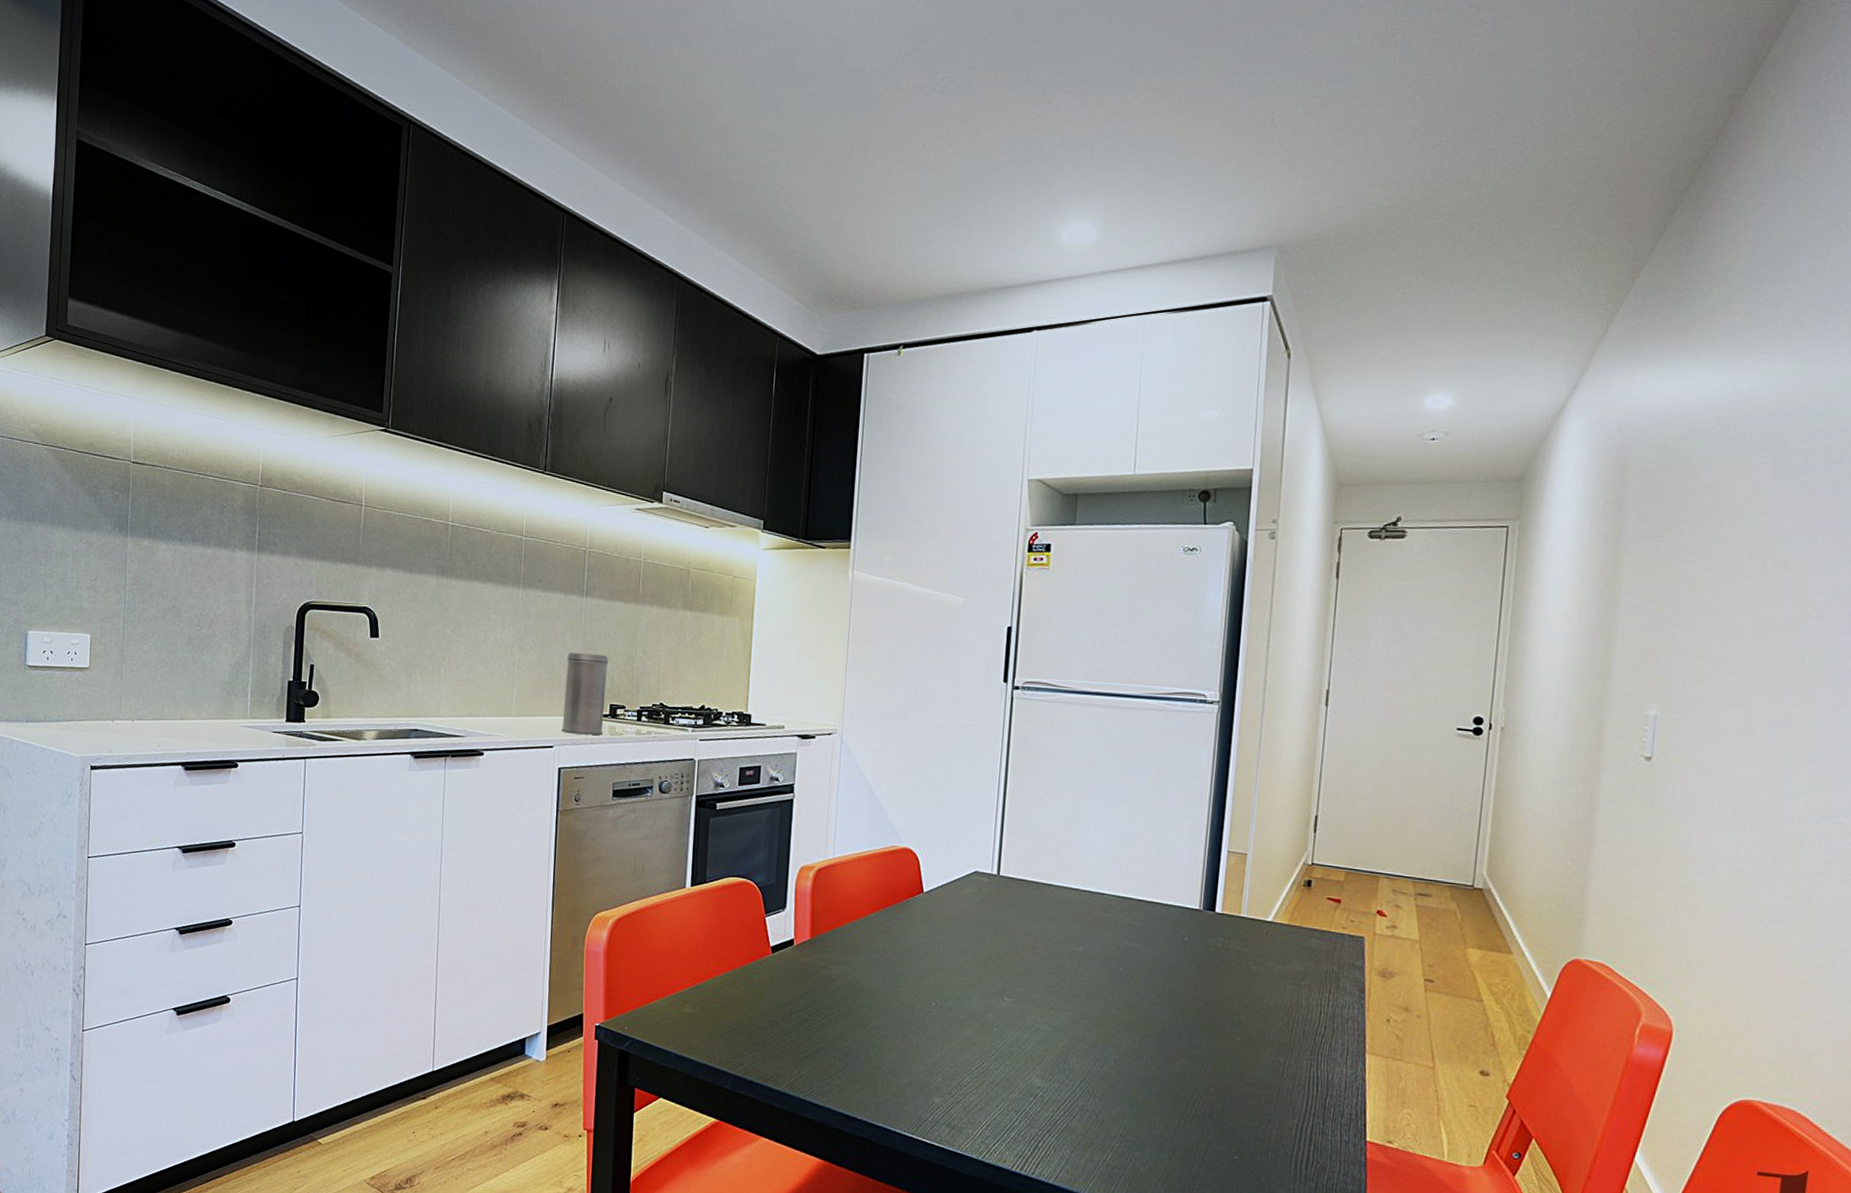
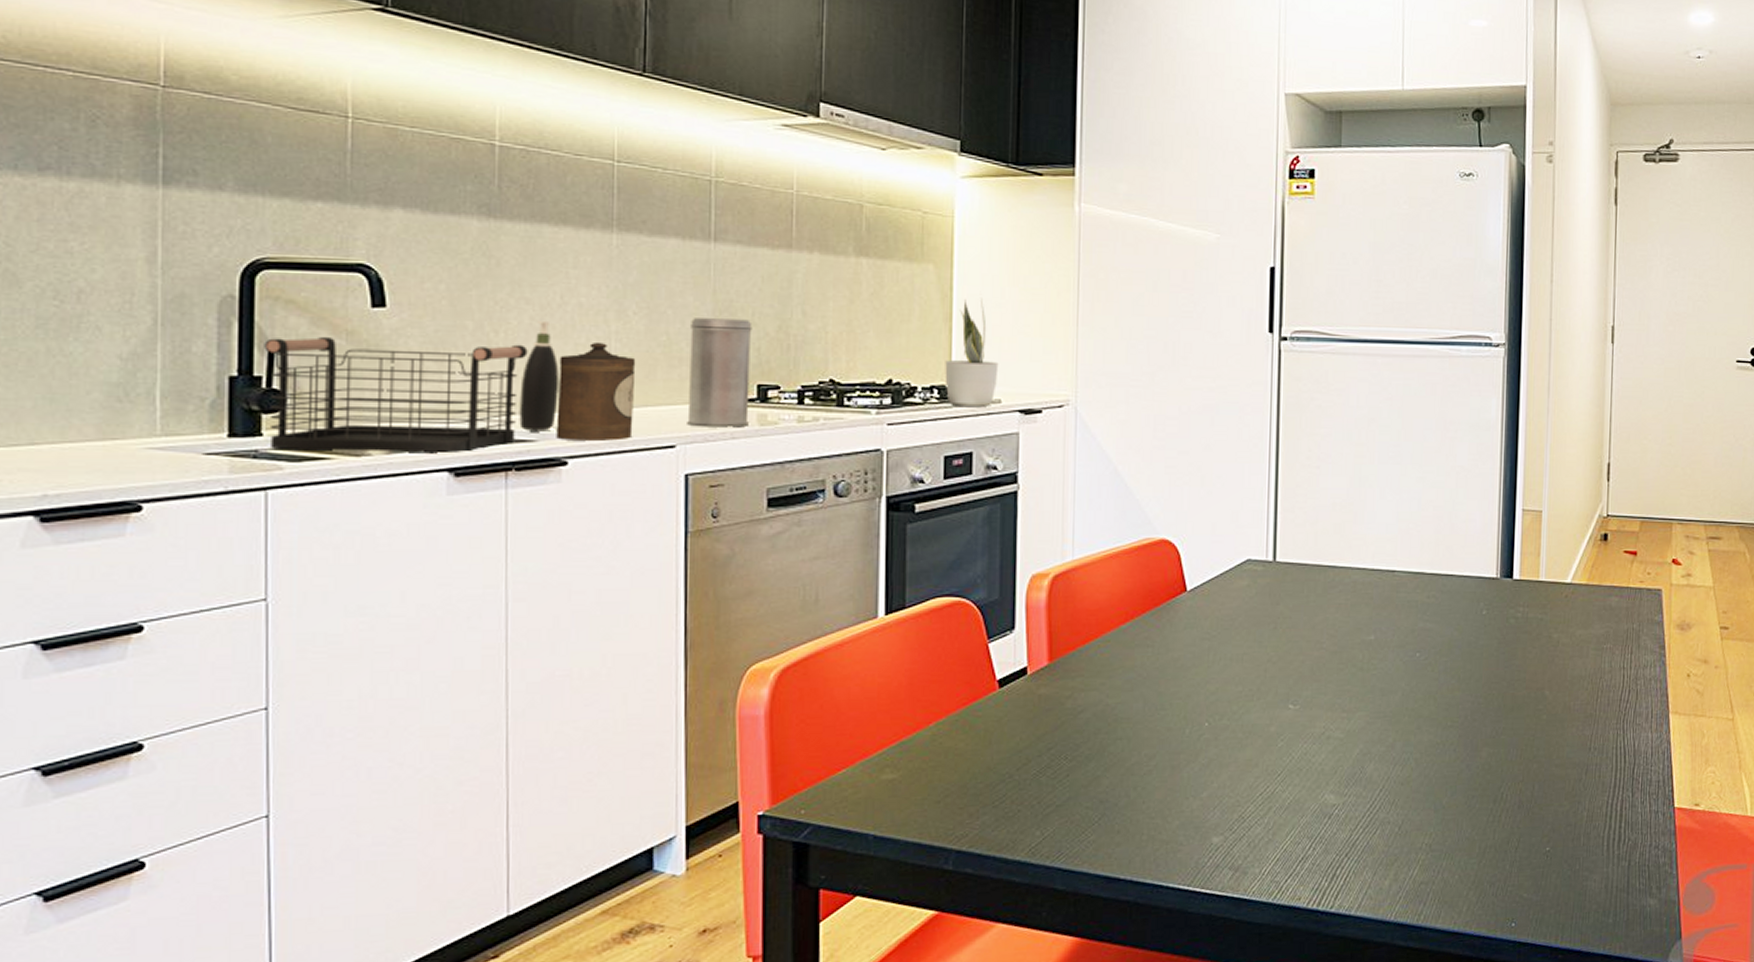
dish rack: none [308,656,463,742] -> present [264,337,528,454]
soap dispenser: none [455,651,481,730] -> present [519,321,559,432]
canister: none [477,667,531,740] -> present [556,341,636,442]
potted plant: none [743,644,784,731] -> present [945,297,999,408]

